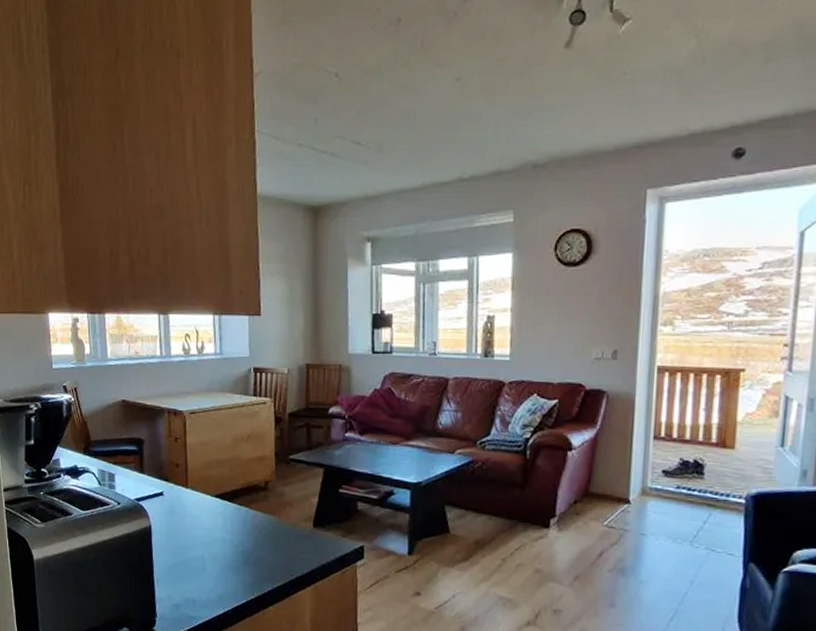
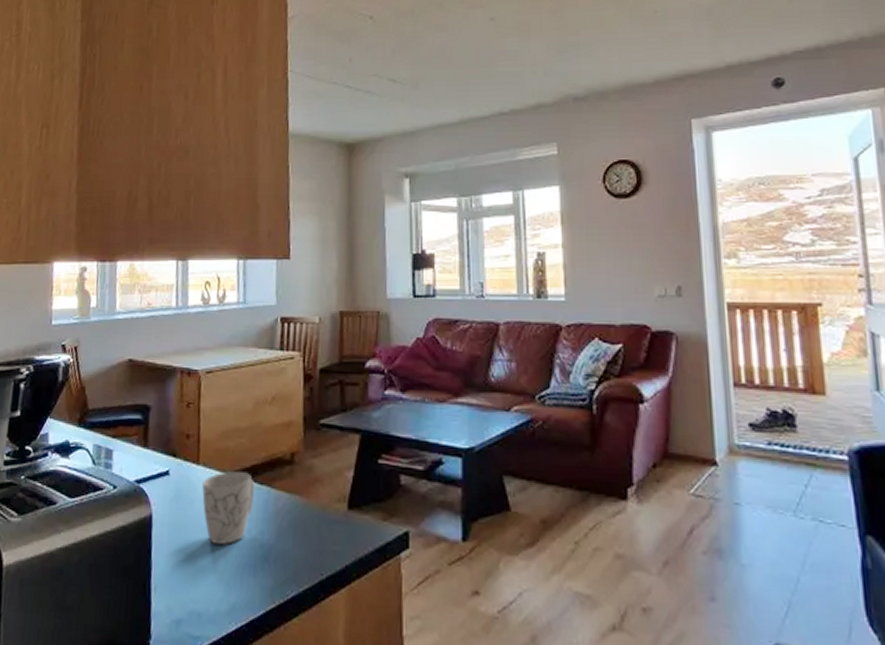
mug: none [192,494,236,551] -> present [202,471,256,545]

